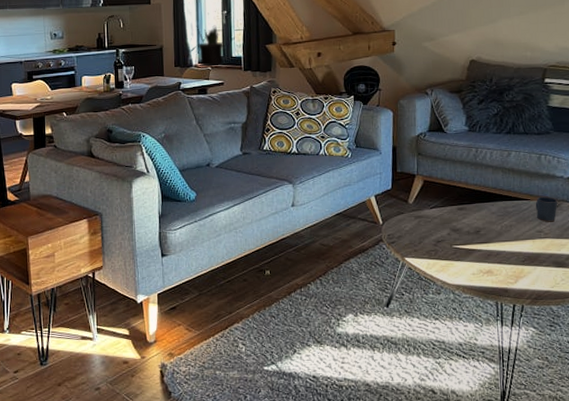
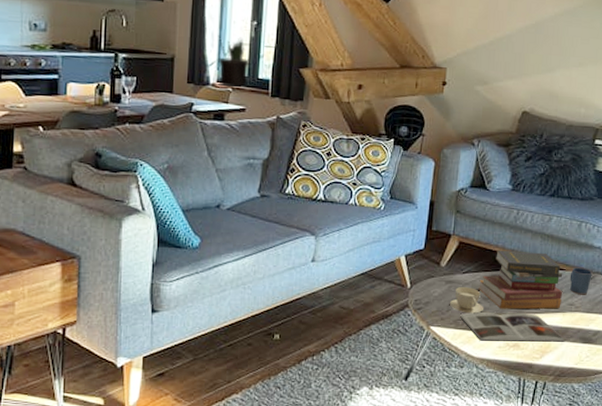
teacup: none [420,220,454,245] -> present [449,286,483,314]
magazine: none [432,241,539,269] -> present [460,311,566,342]
books: none [446,185,530,239] -> present [478,250,563,309]

